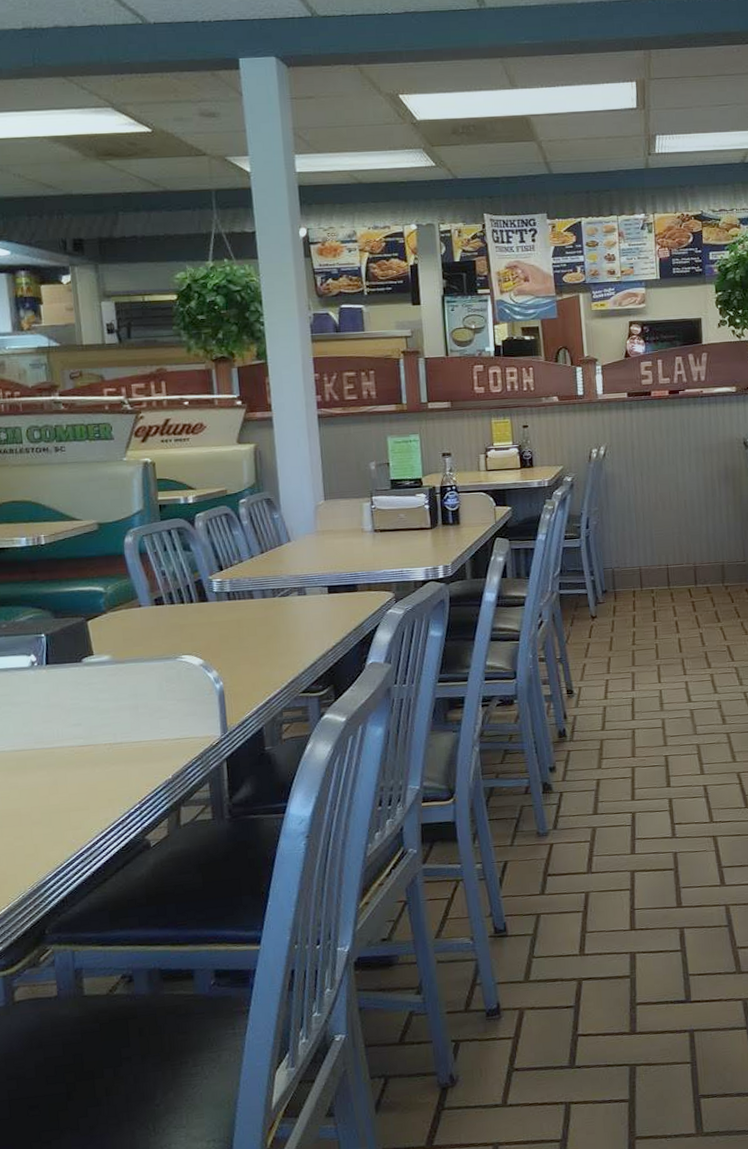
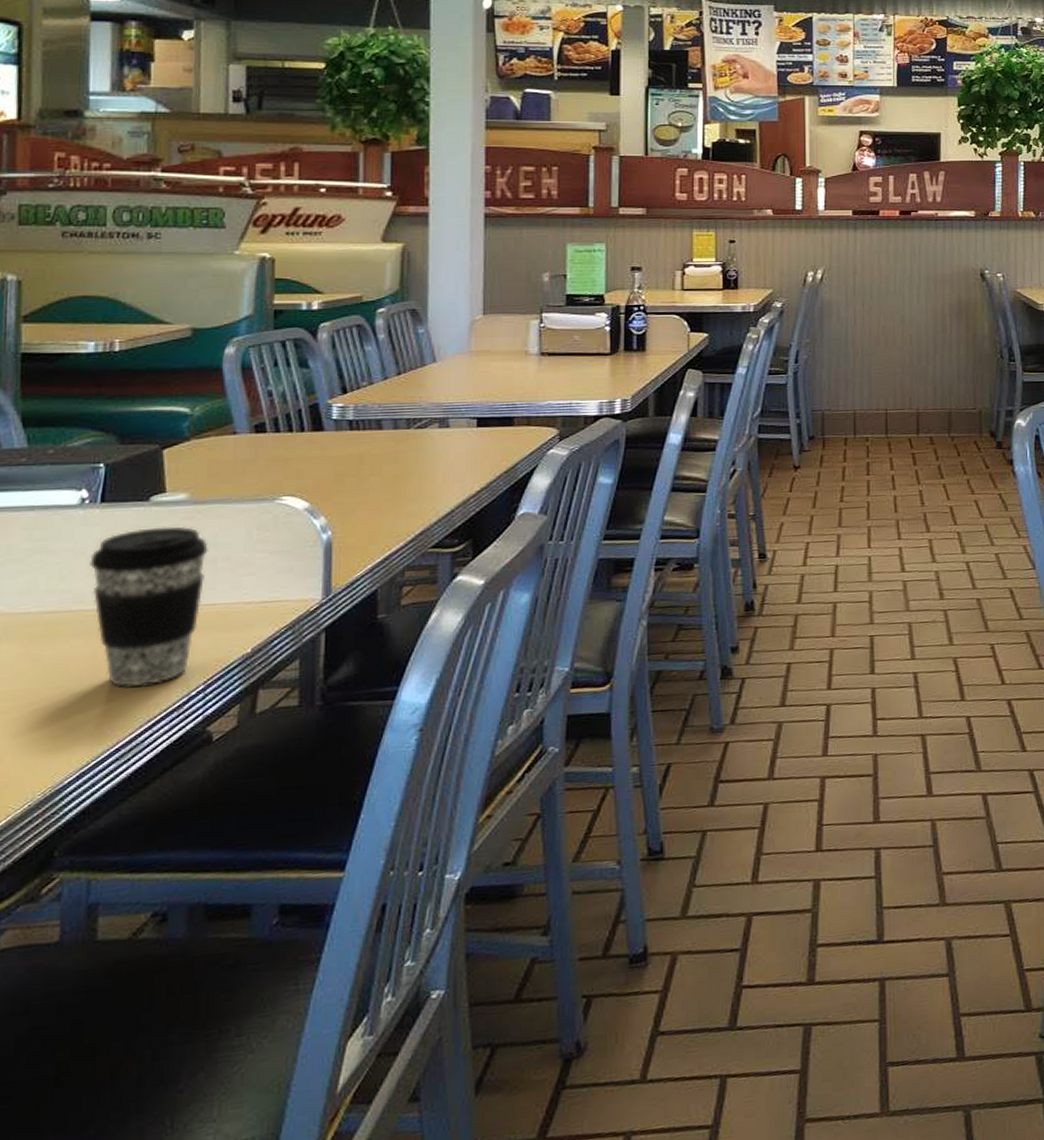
coffee cup: none [43,682,131,807] -> present [90,526,208,687]

